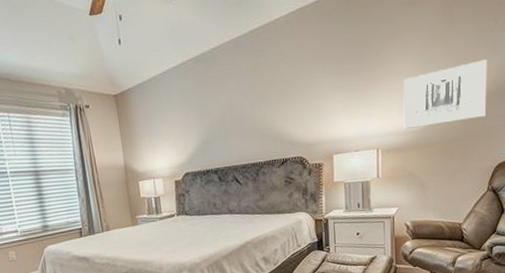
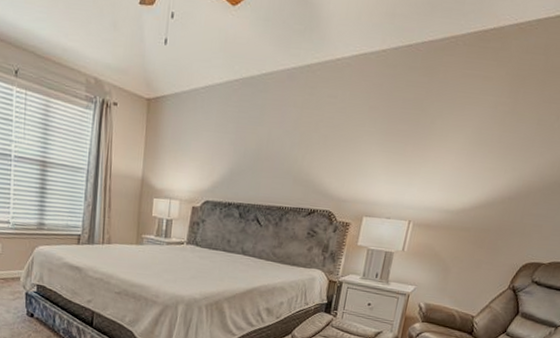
wall art: present [403,59,487,129] -> none [441,153,540,213]

